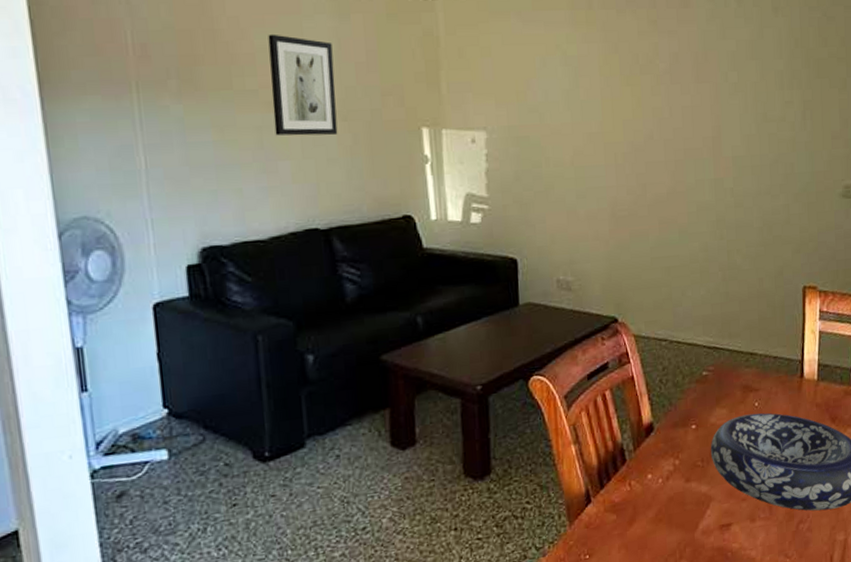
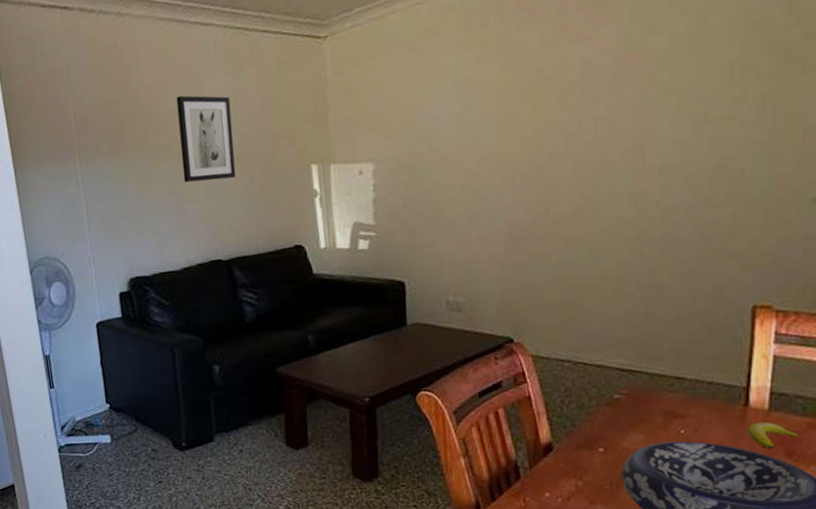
banana: none [803,391,841,416] -> present [747,422,801,449]

